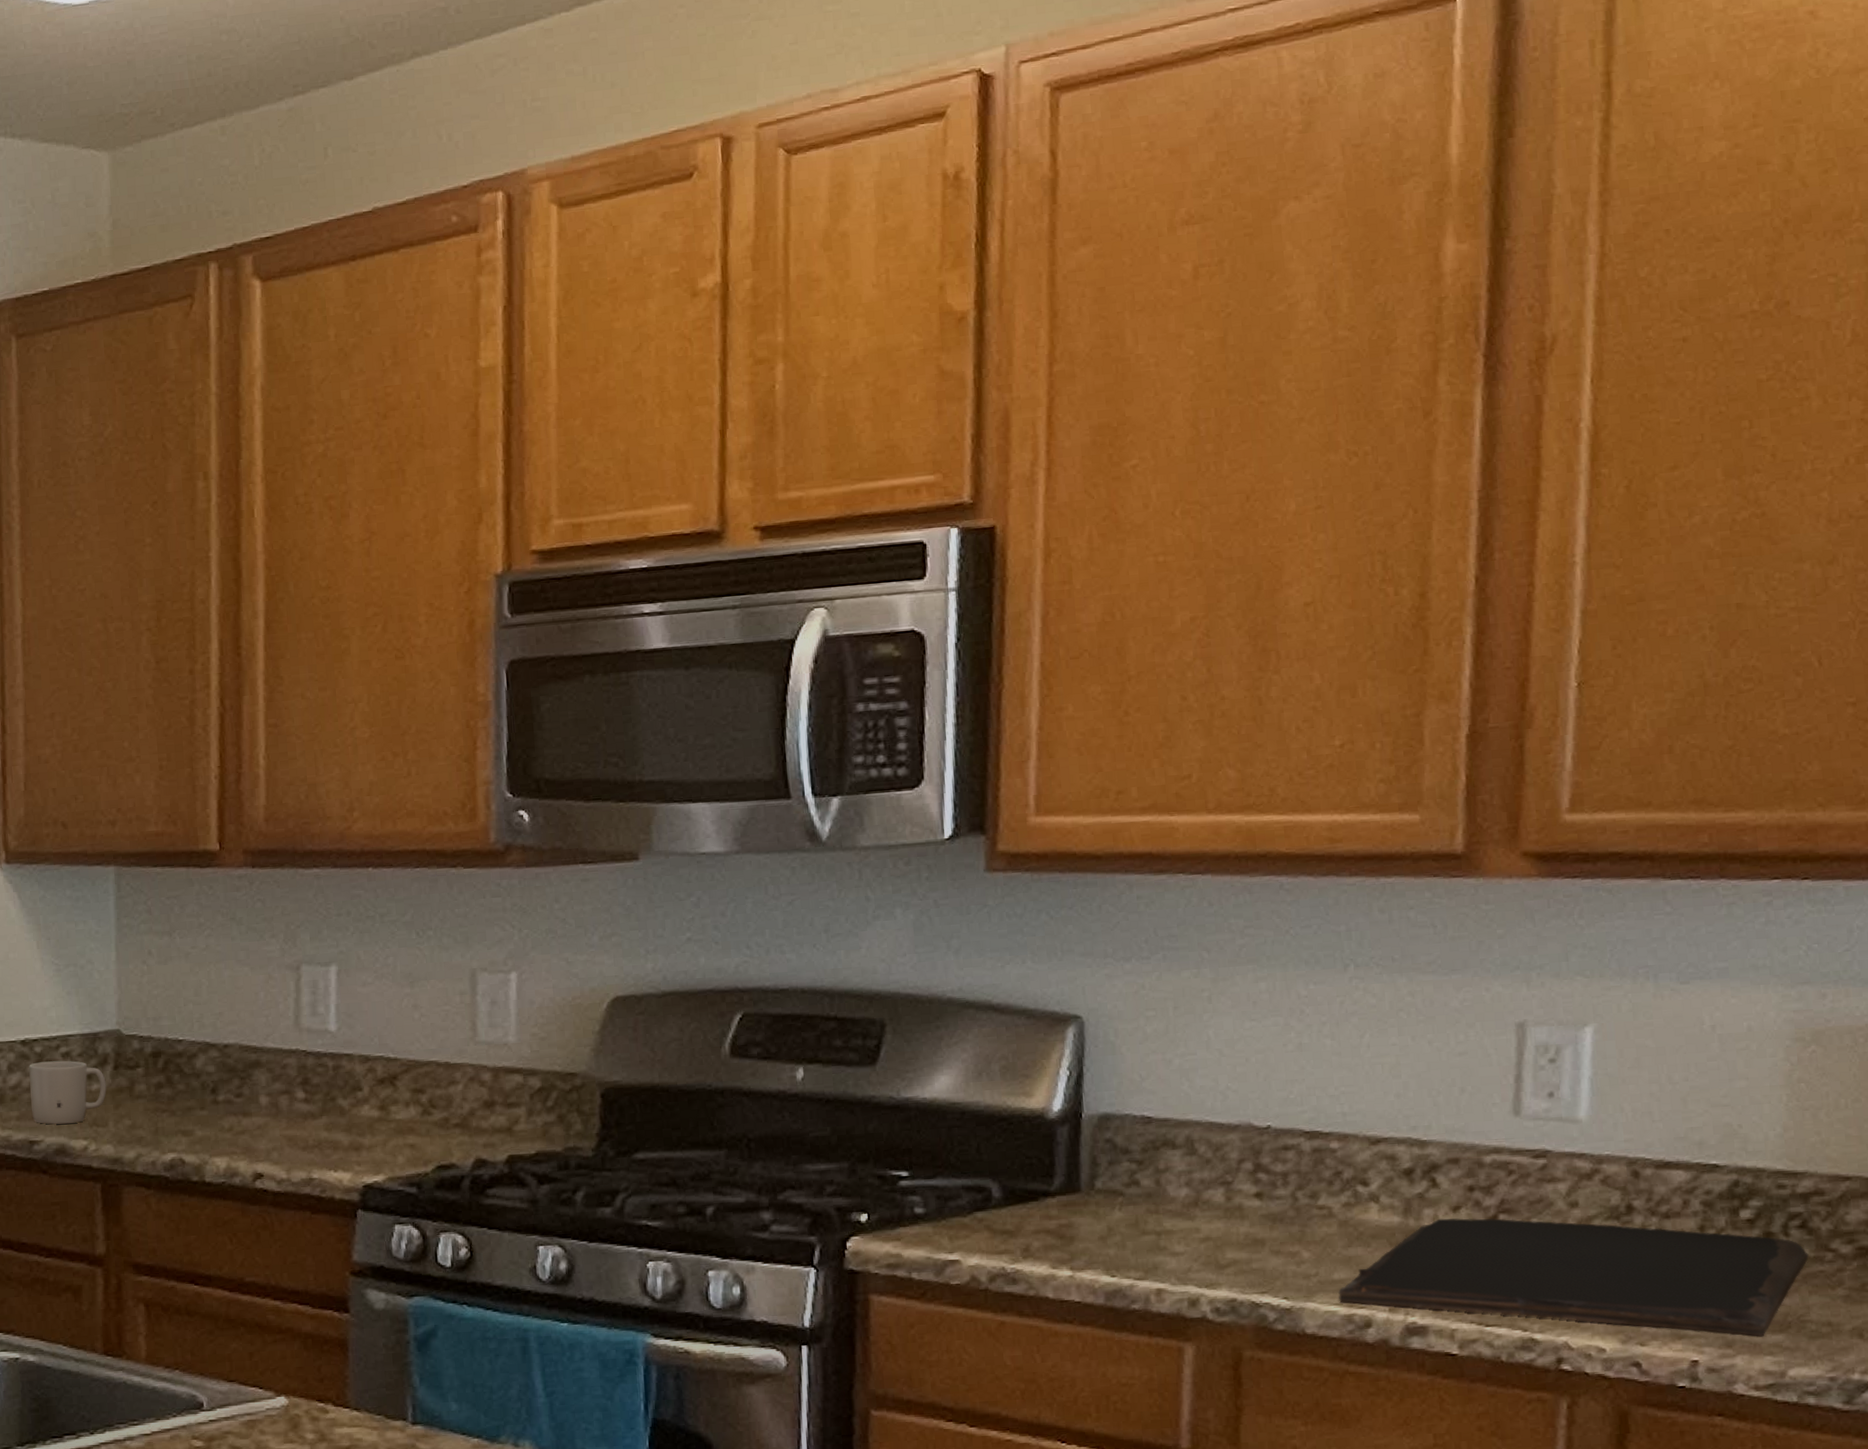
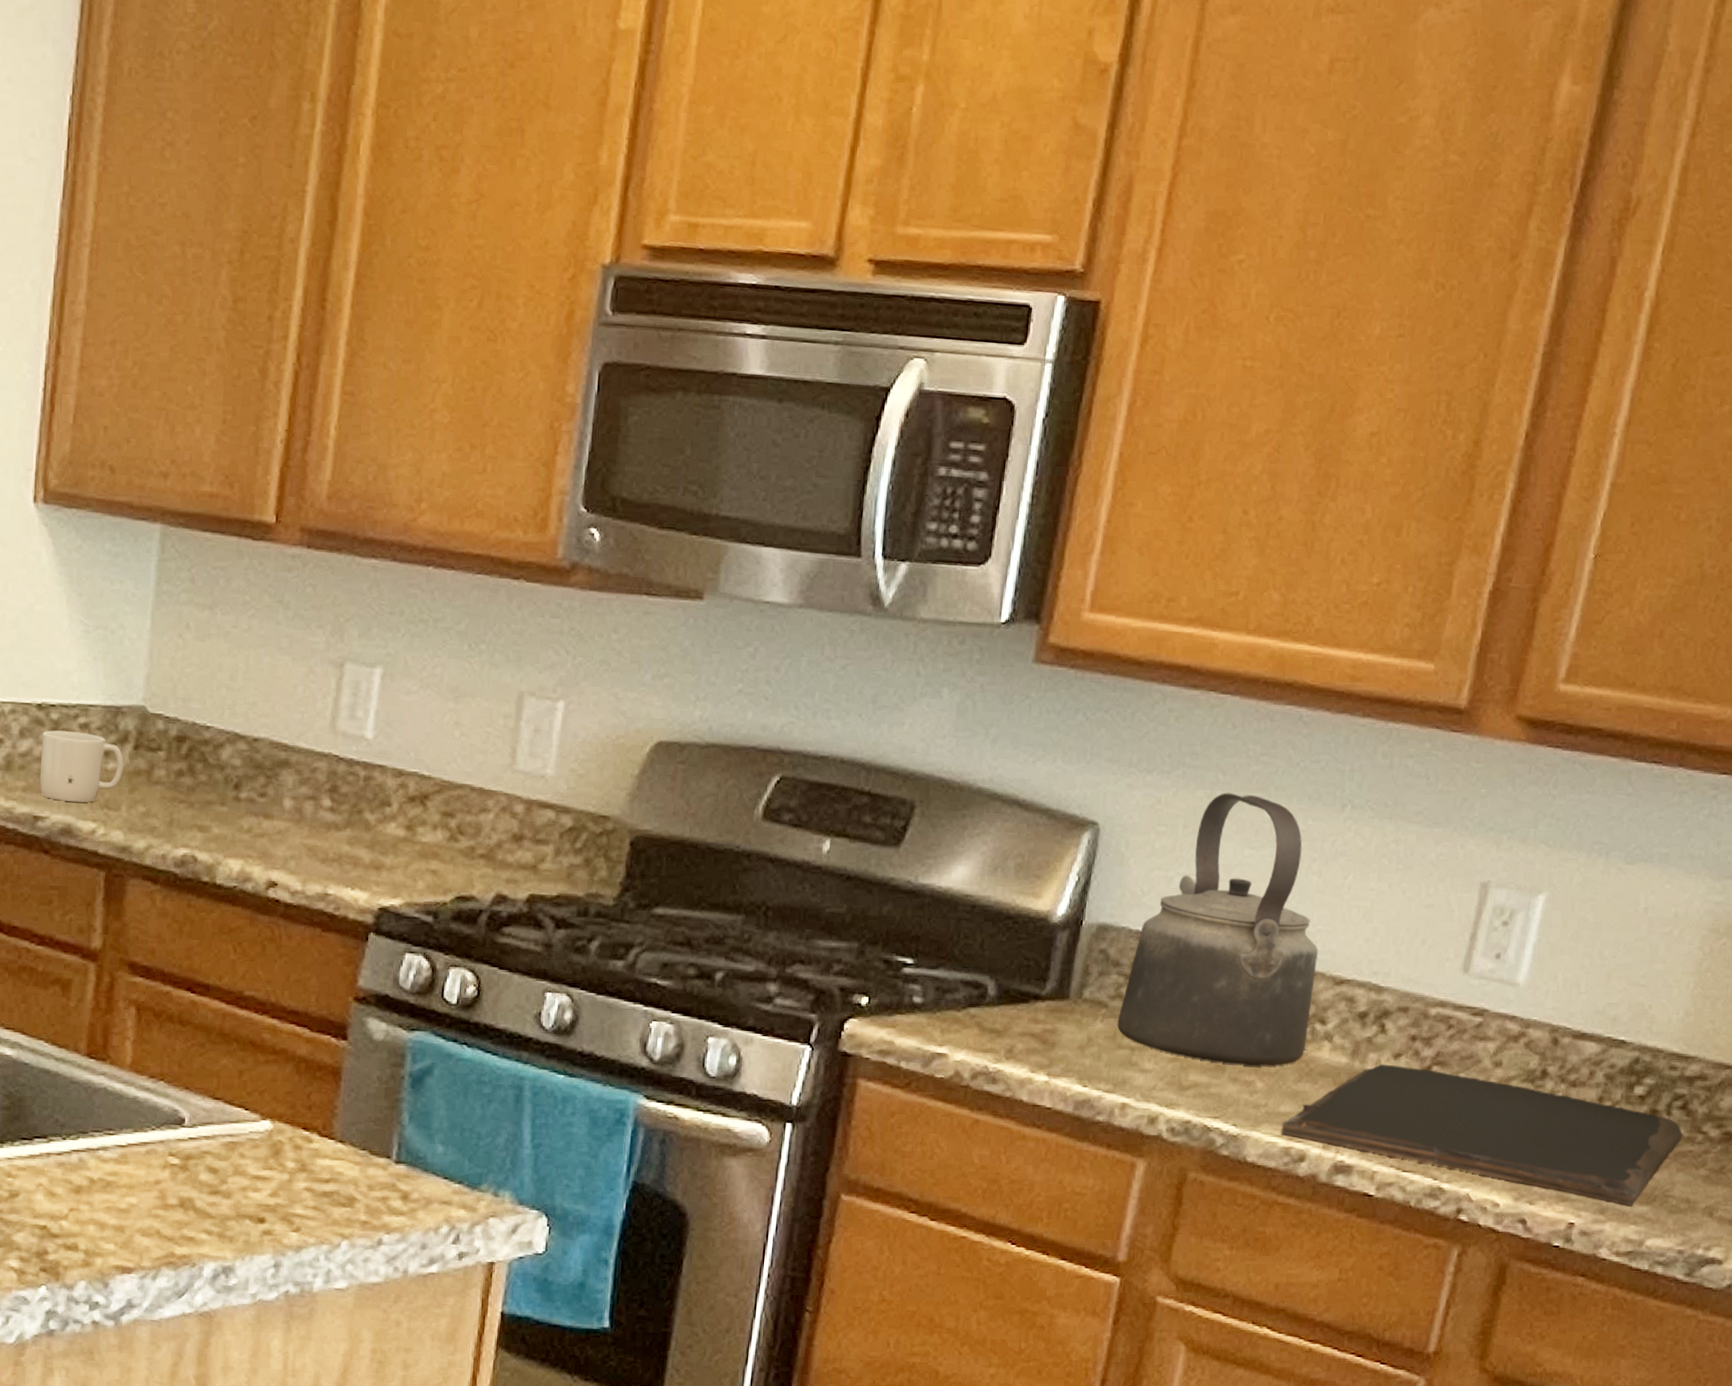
kettle: none [1137,968,1350,1237] -> present [1117,792,1318,1066]

